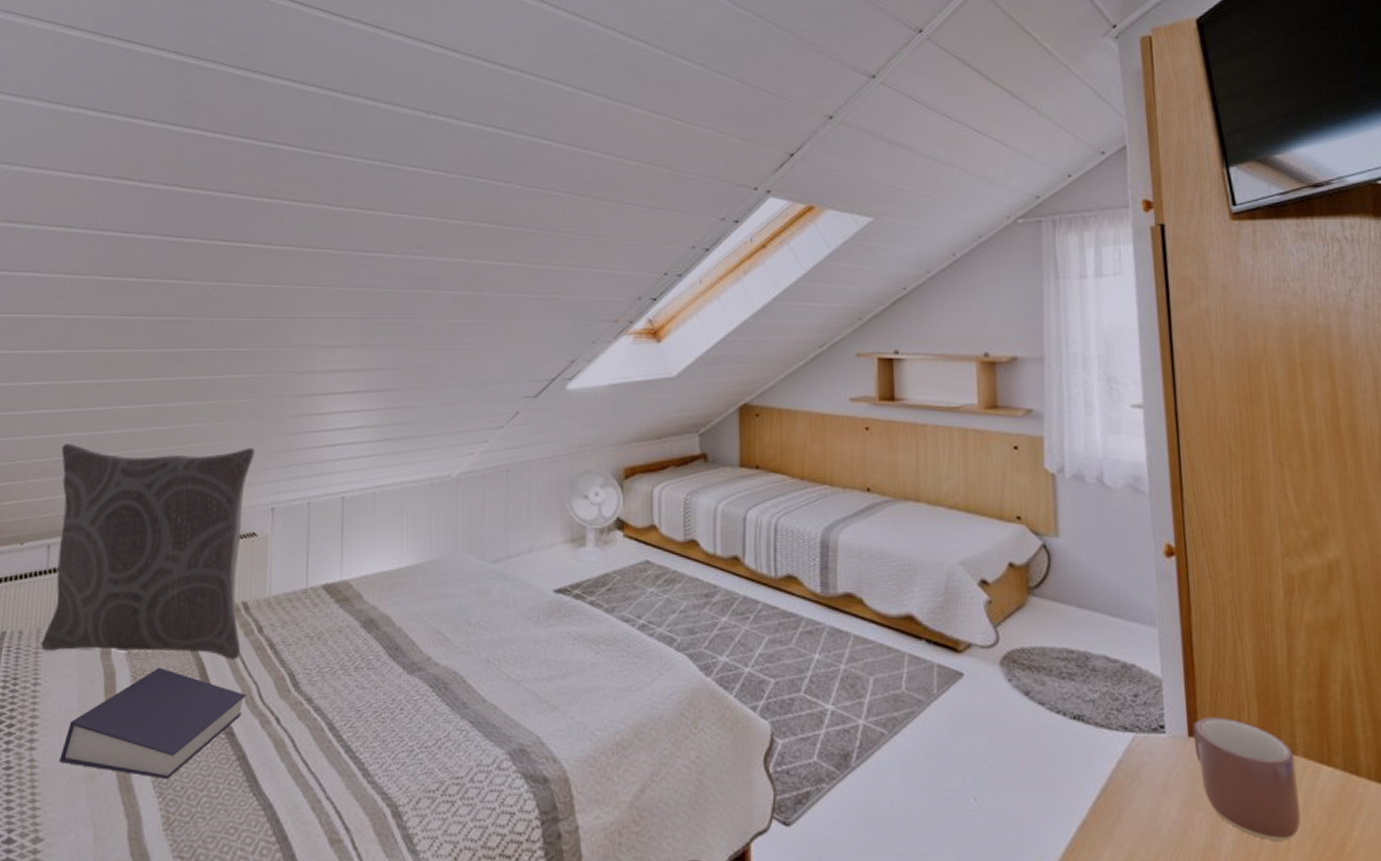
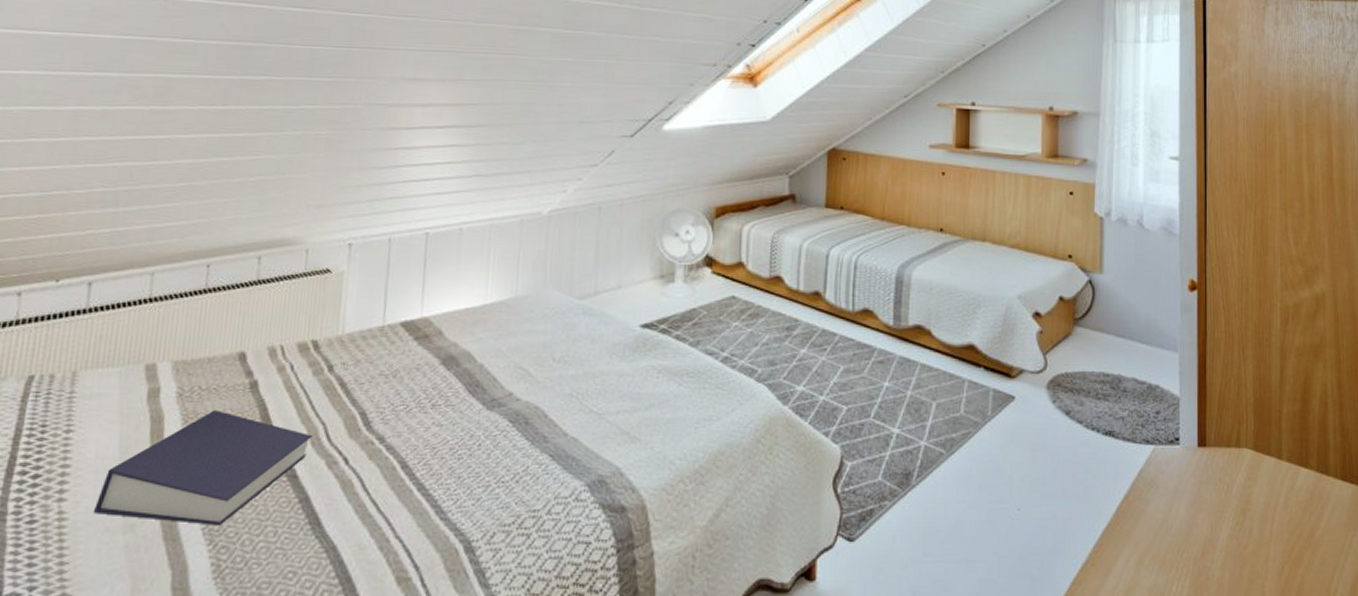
pillow: present [41,444,255,660] -> none [76,174,333,400]
mug: present [1192,716,1301,841] -> none [1202,429,1281,533]

